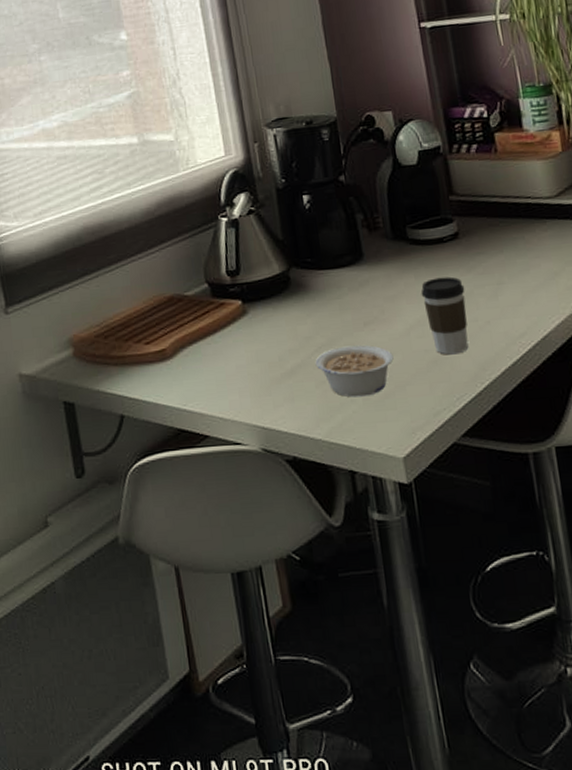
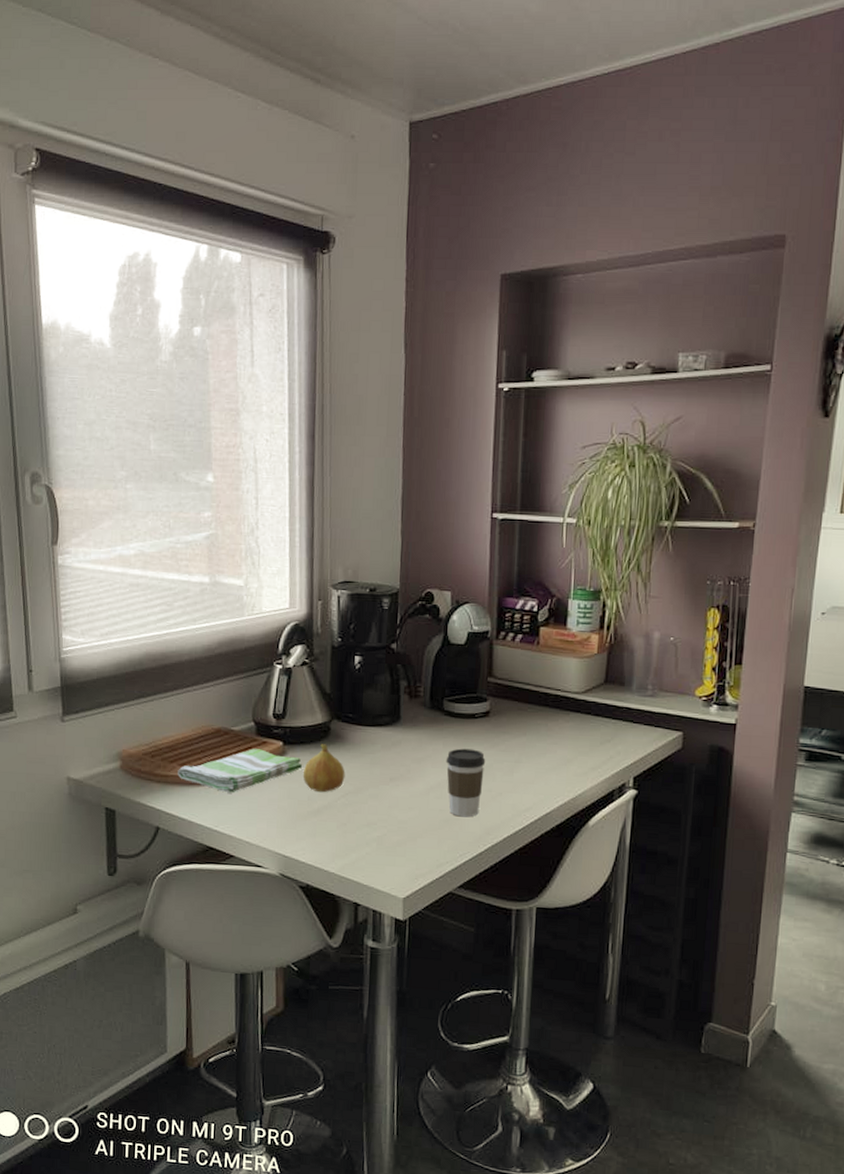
dish towel: none [134,311,268,366] -> present [178,748,303,793]
fruit: none [268,295,315,351] -> present [302,744,345,793]
legume: present [315,345,394,397] -> none [340,796,411,842]

